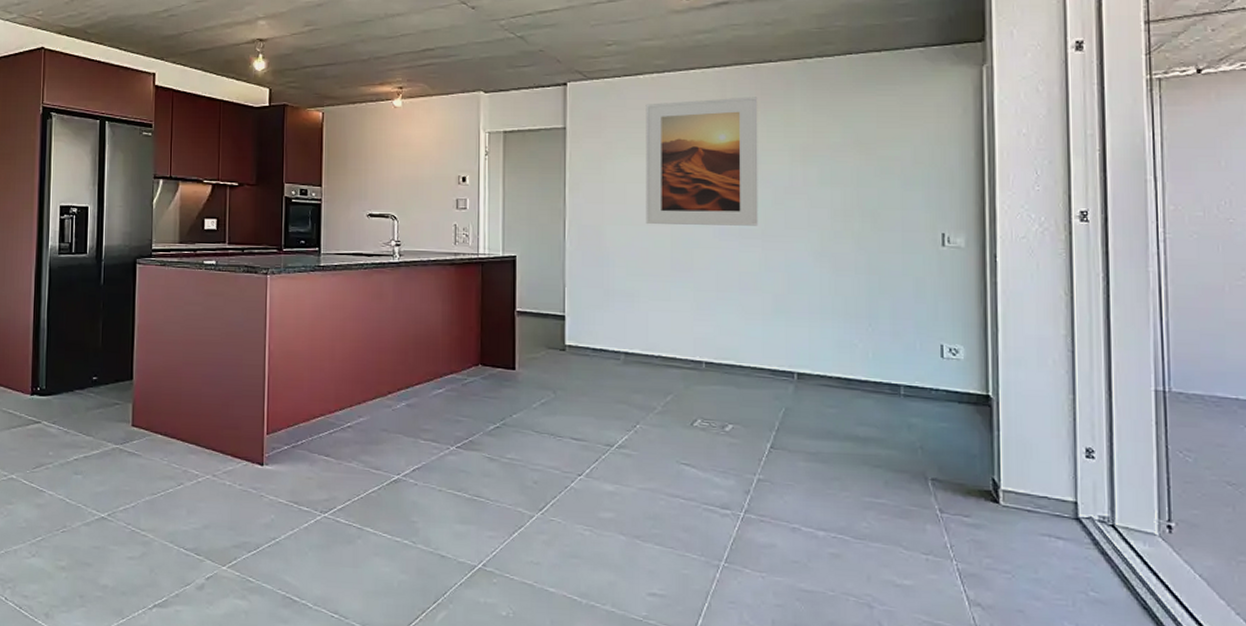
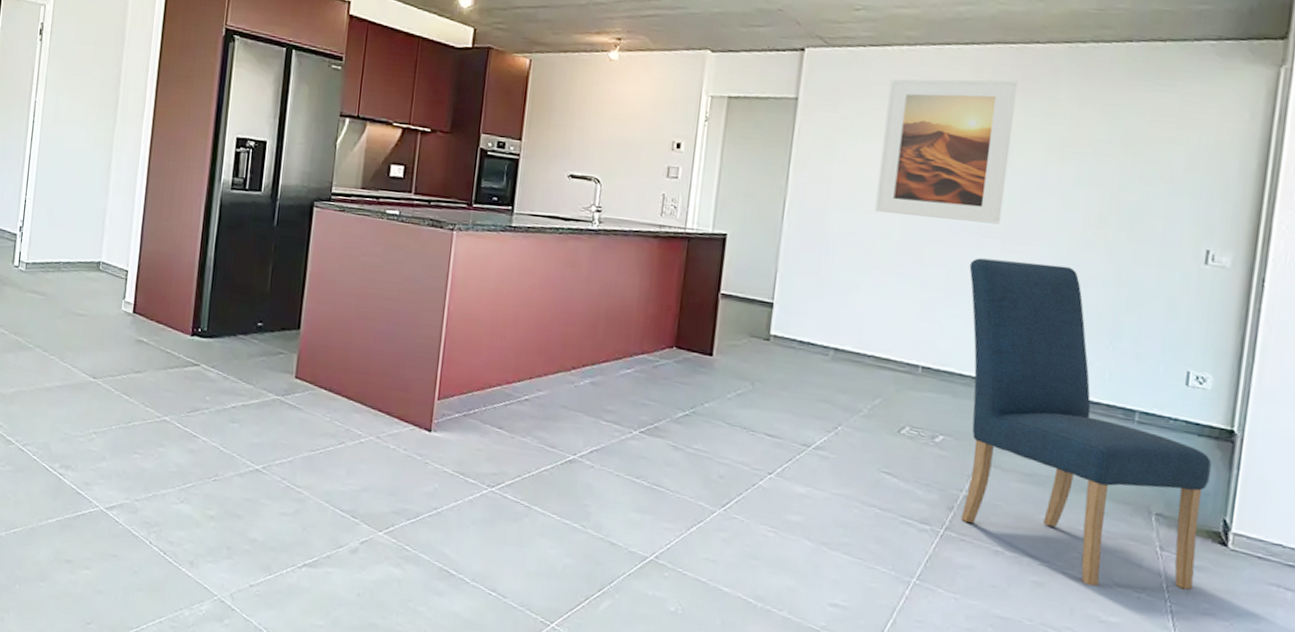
chair: none [736,258,974,553] -> present [960,258,1212,590]

